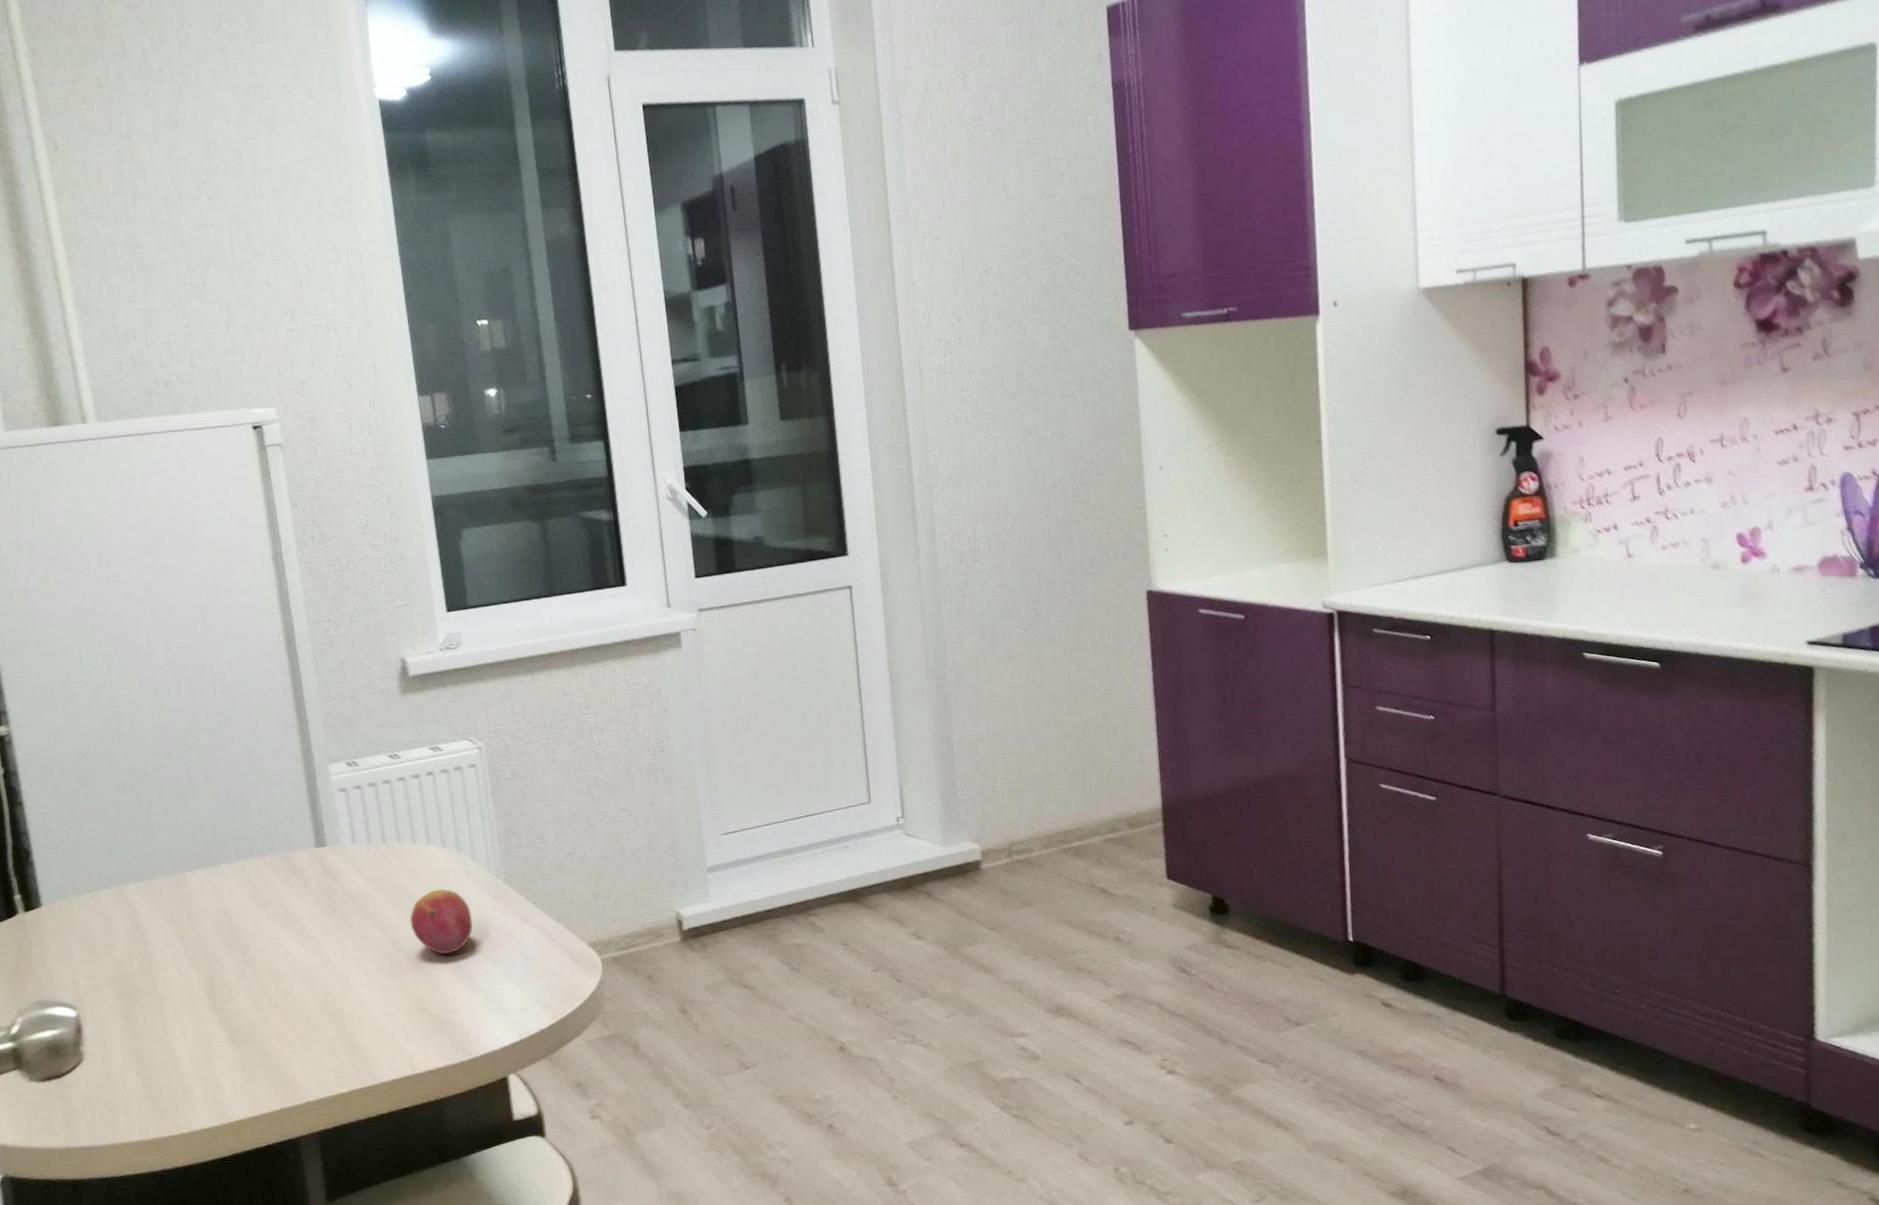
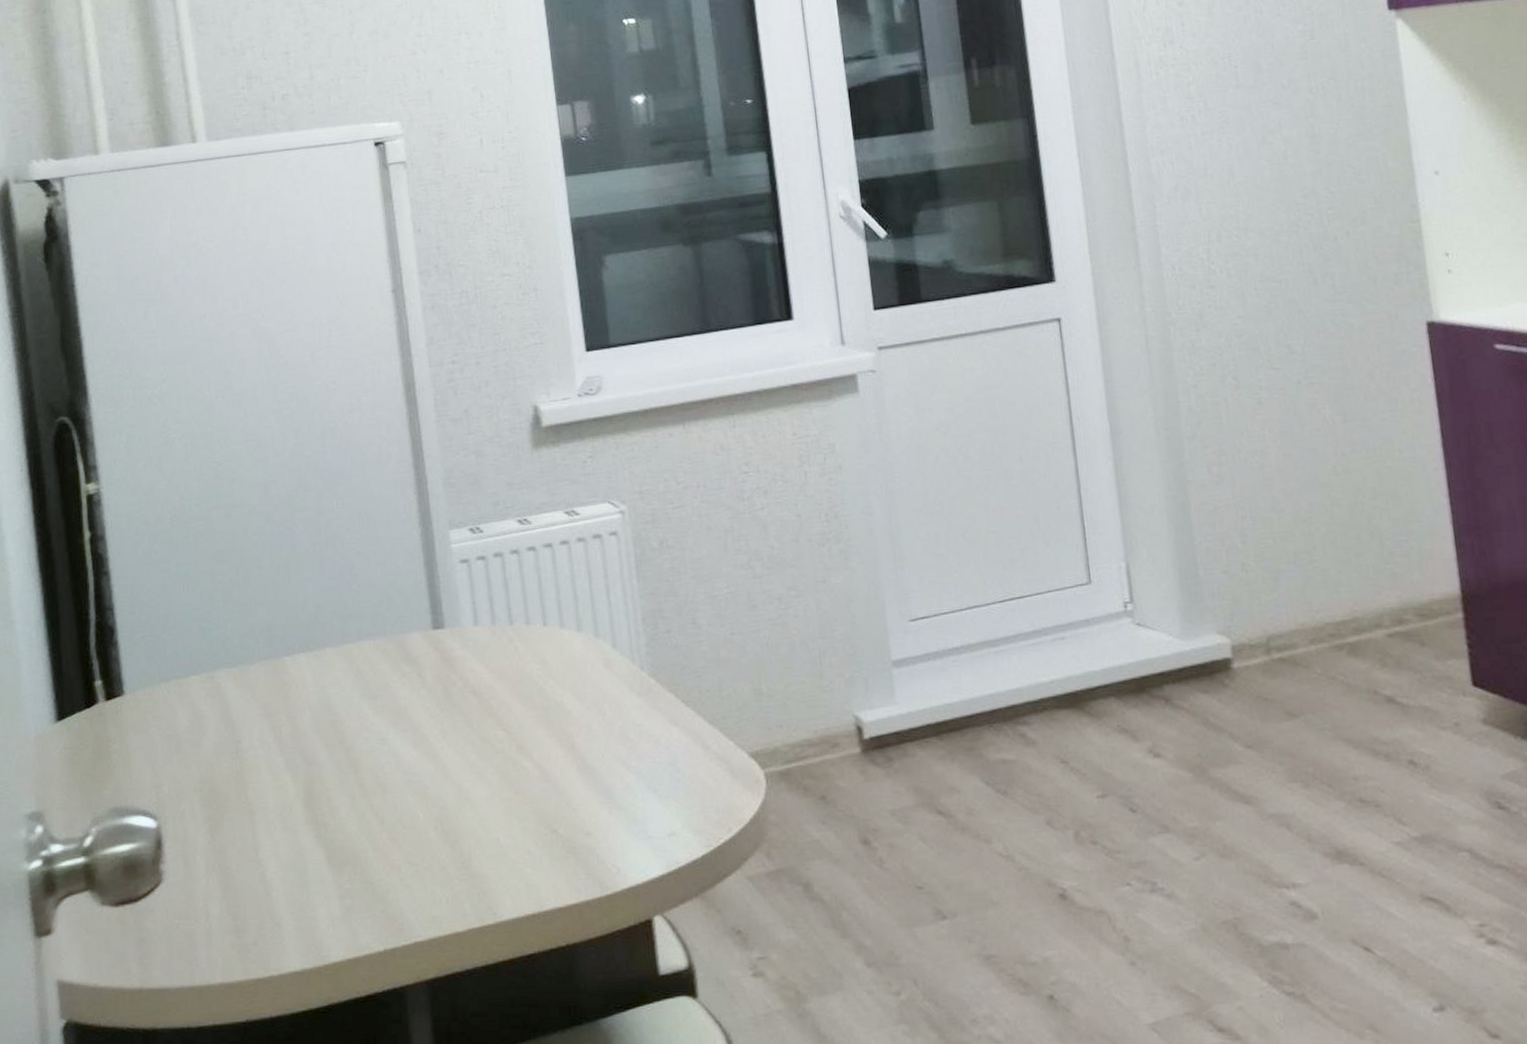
fruit: present [410,889,473,955] -> none [539,682,612,763]

